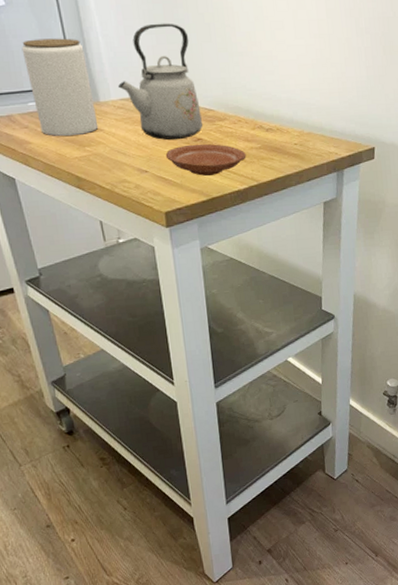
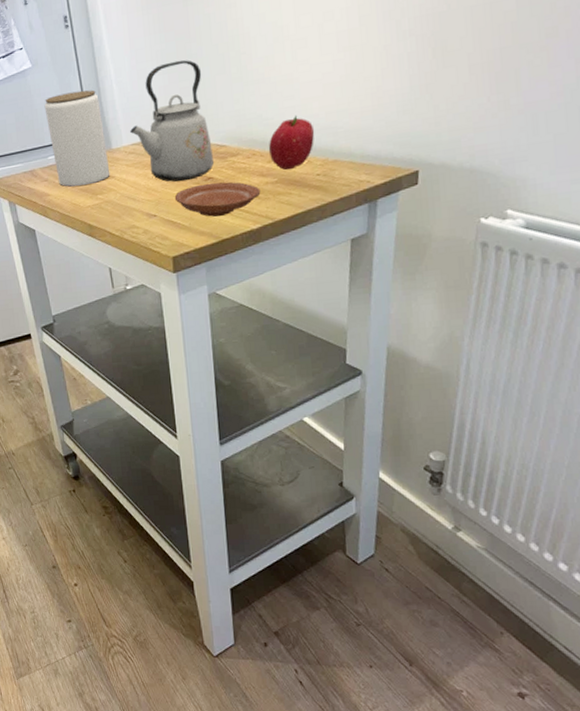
fruit: none [252,89,292,138] -> present [268,115,315,171]

